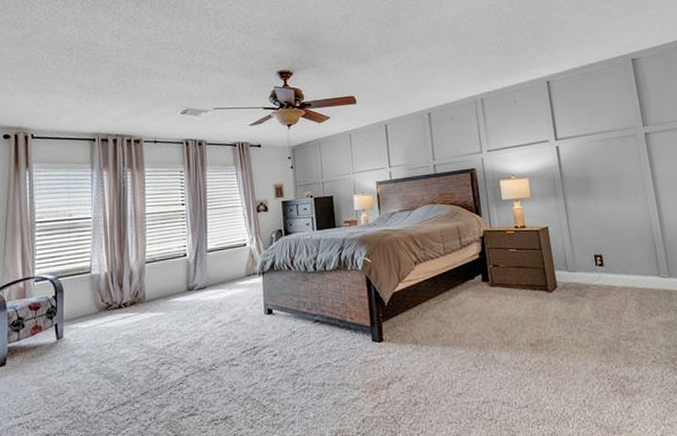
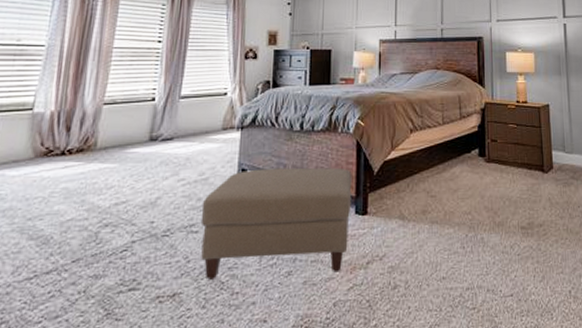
ottoman: none [238,301,369,404] -> present [201,167,352,280]

